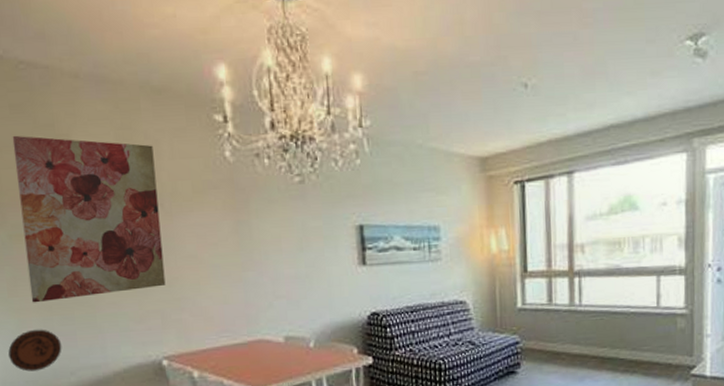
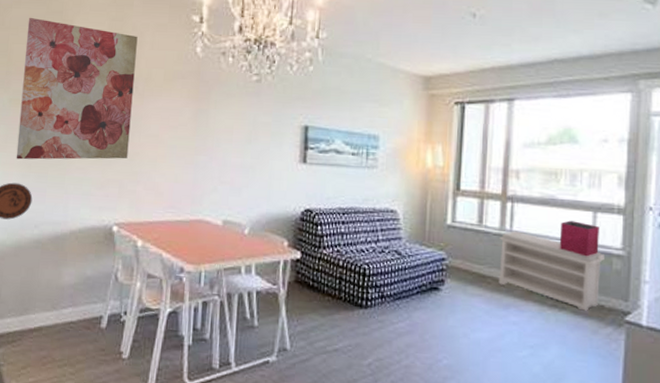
bench: none [569,304,671,371] -> present [498,231,606,311]
storage bin: none [626,287,664,320] -> present [559,220,599,257]

